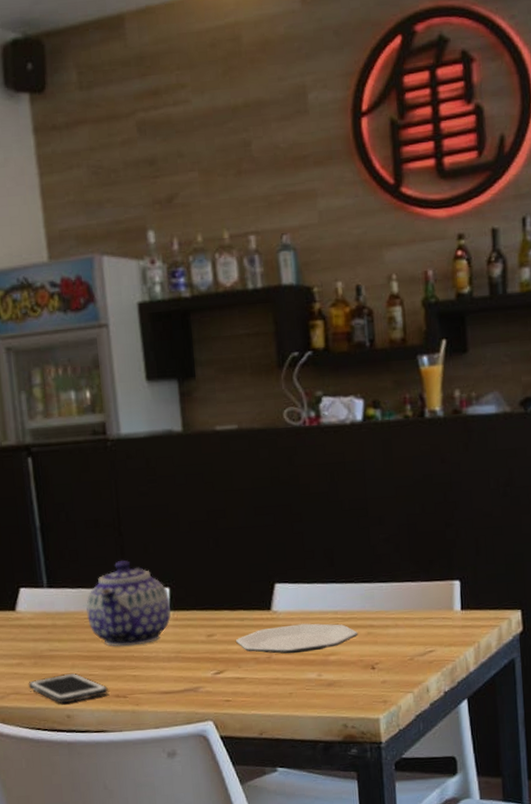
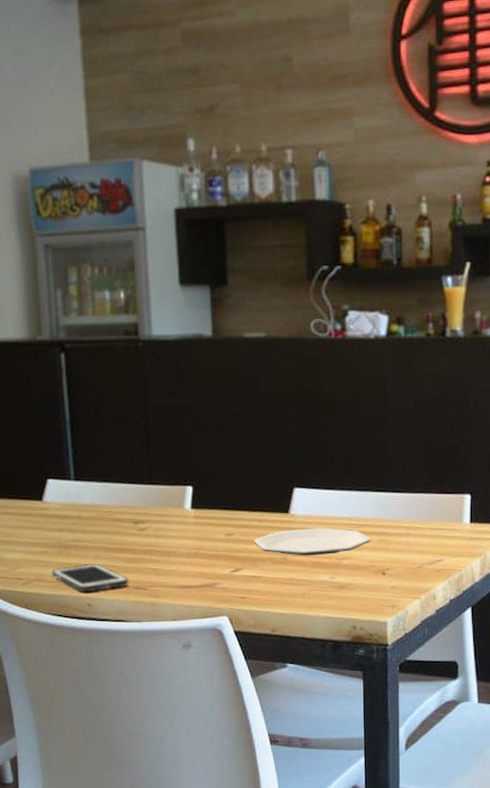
teapot: present [86,560,171,647] -> none [111,457,192,541]

